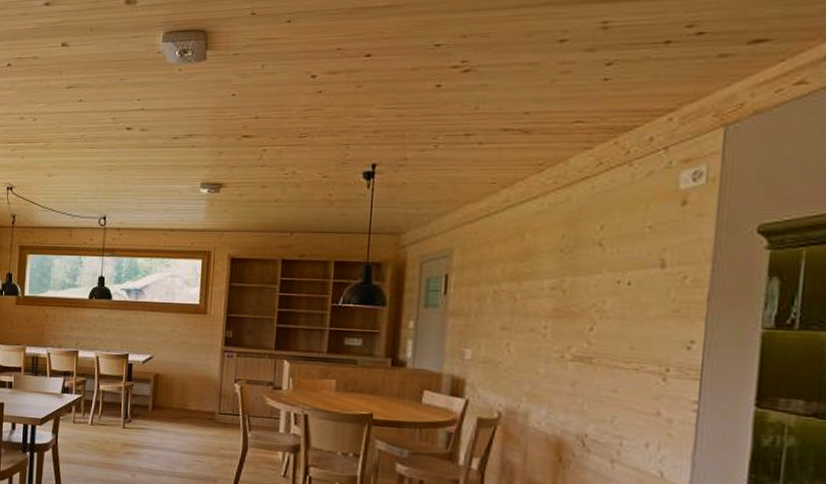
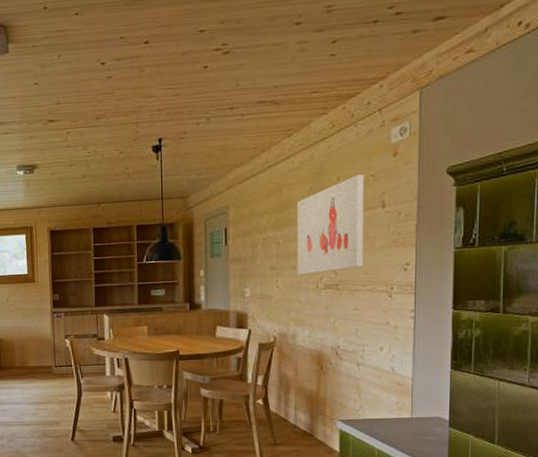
wall art: none [536,225,638,341] -> present [296,175,364,275]

